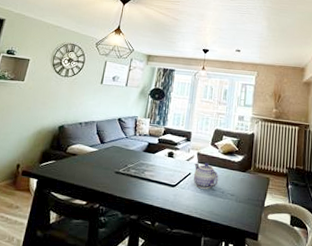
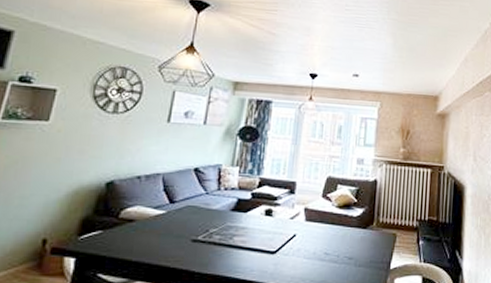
teapot: present [193,163,219,189] -> none [299,220,333,254]

